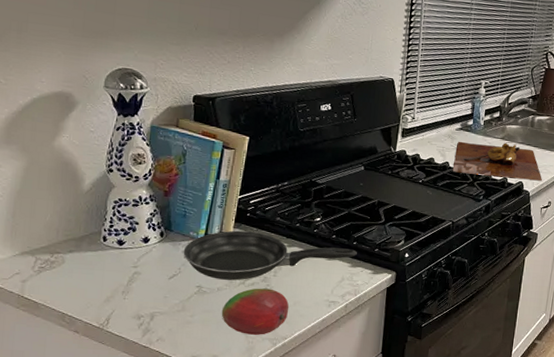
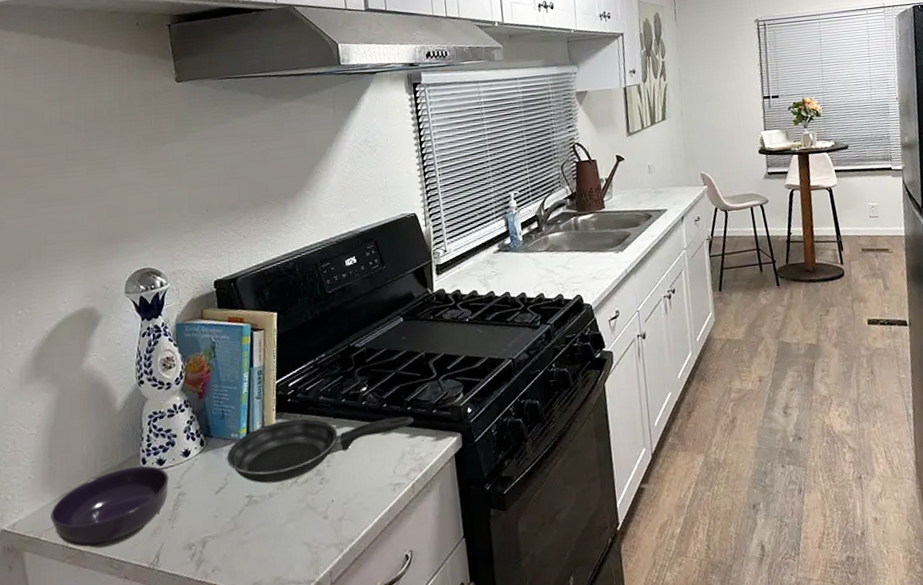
bowl: none [8,241,127,304] -> present [49,465,169,549]
fruit: present [221,288,289,335] -> none [277,482,351,544]
cutting board: present [452,141,542,181] -> none [498,254,602,302]

